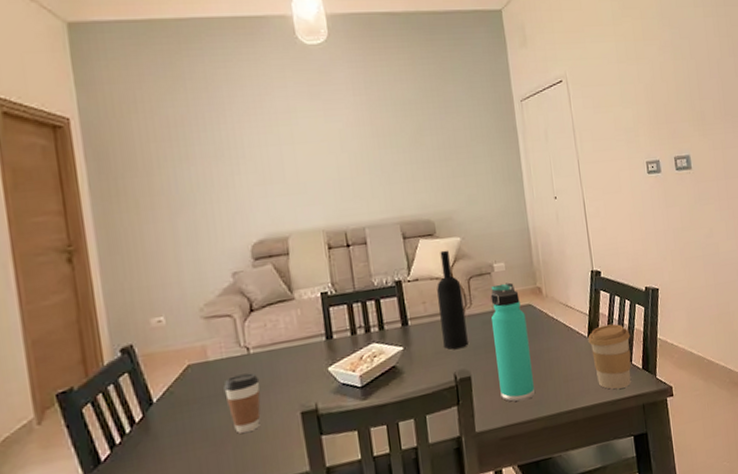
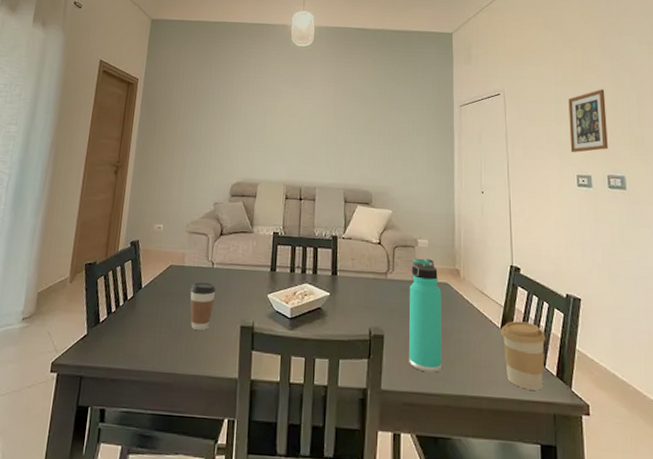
wine bottle: present [437,250,468,350] -> none [364,218,387,307]
picture frame: none [632,62,673,138] -> present [568,89,608,153]

